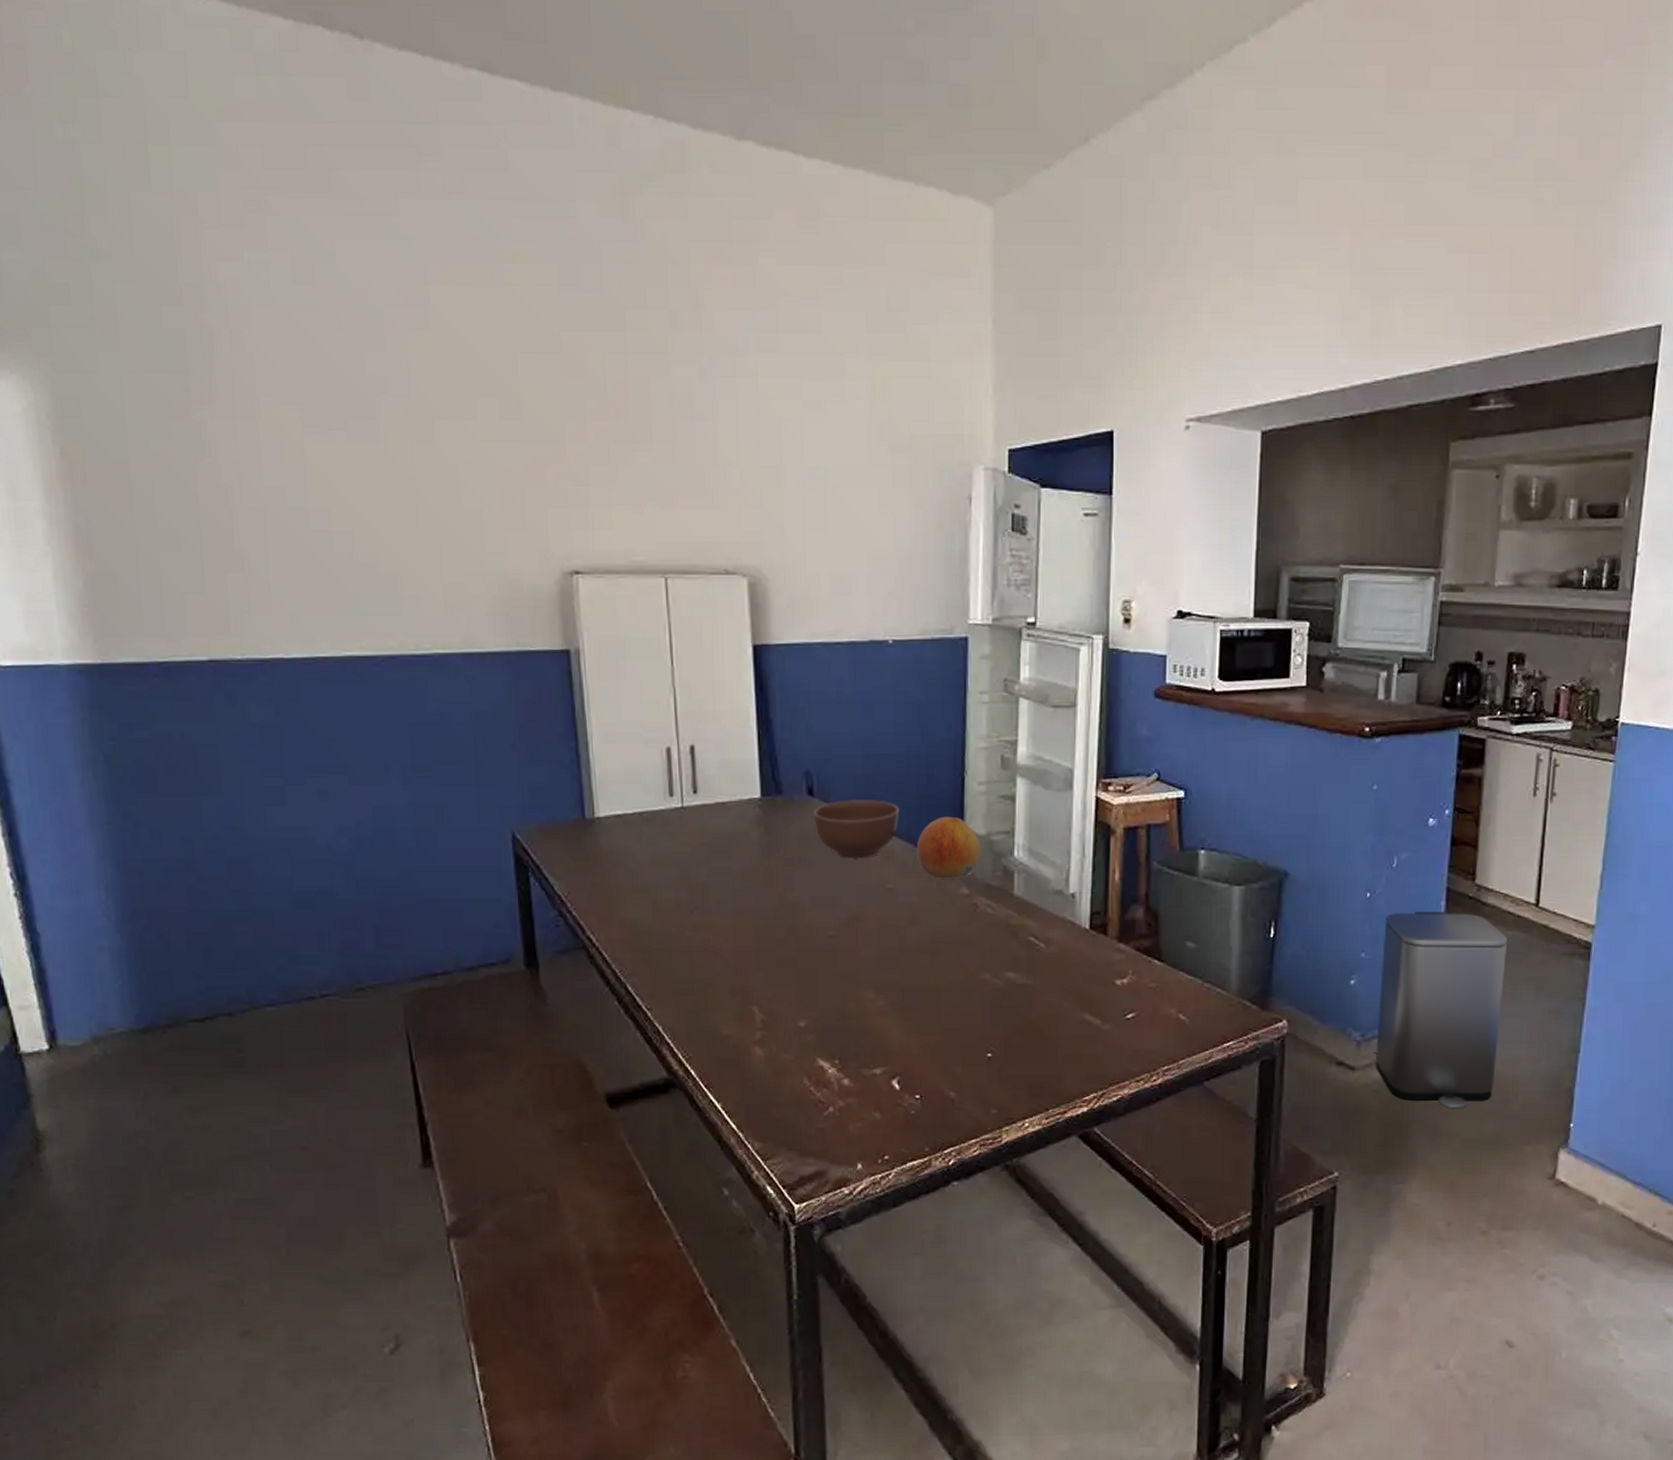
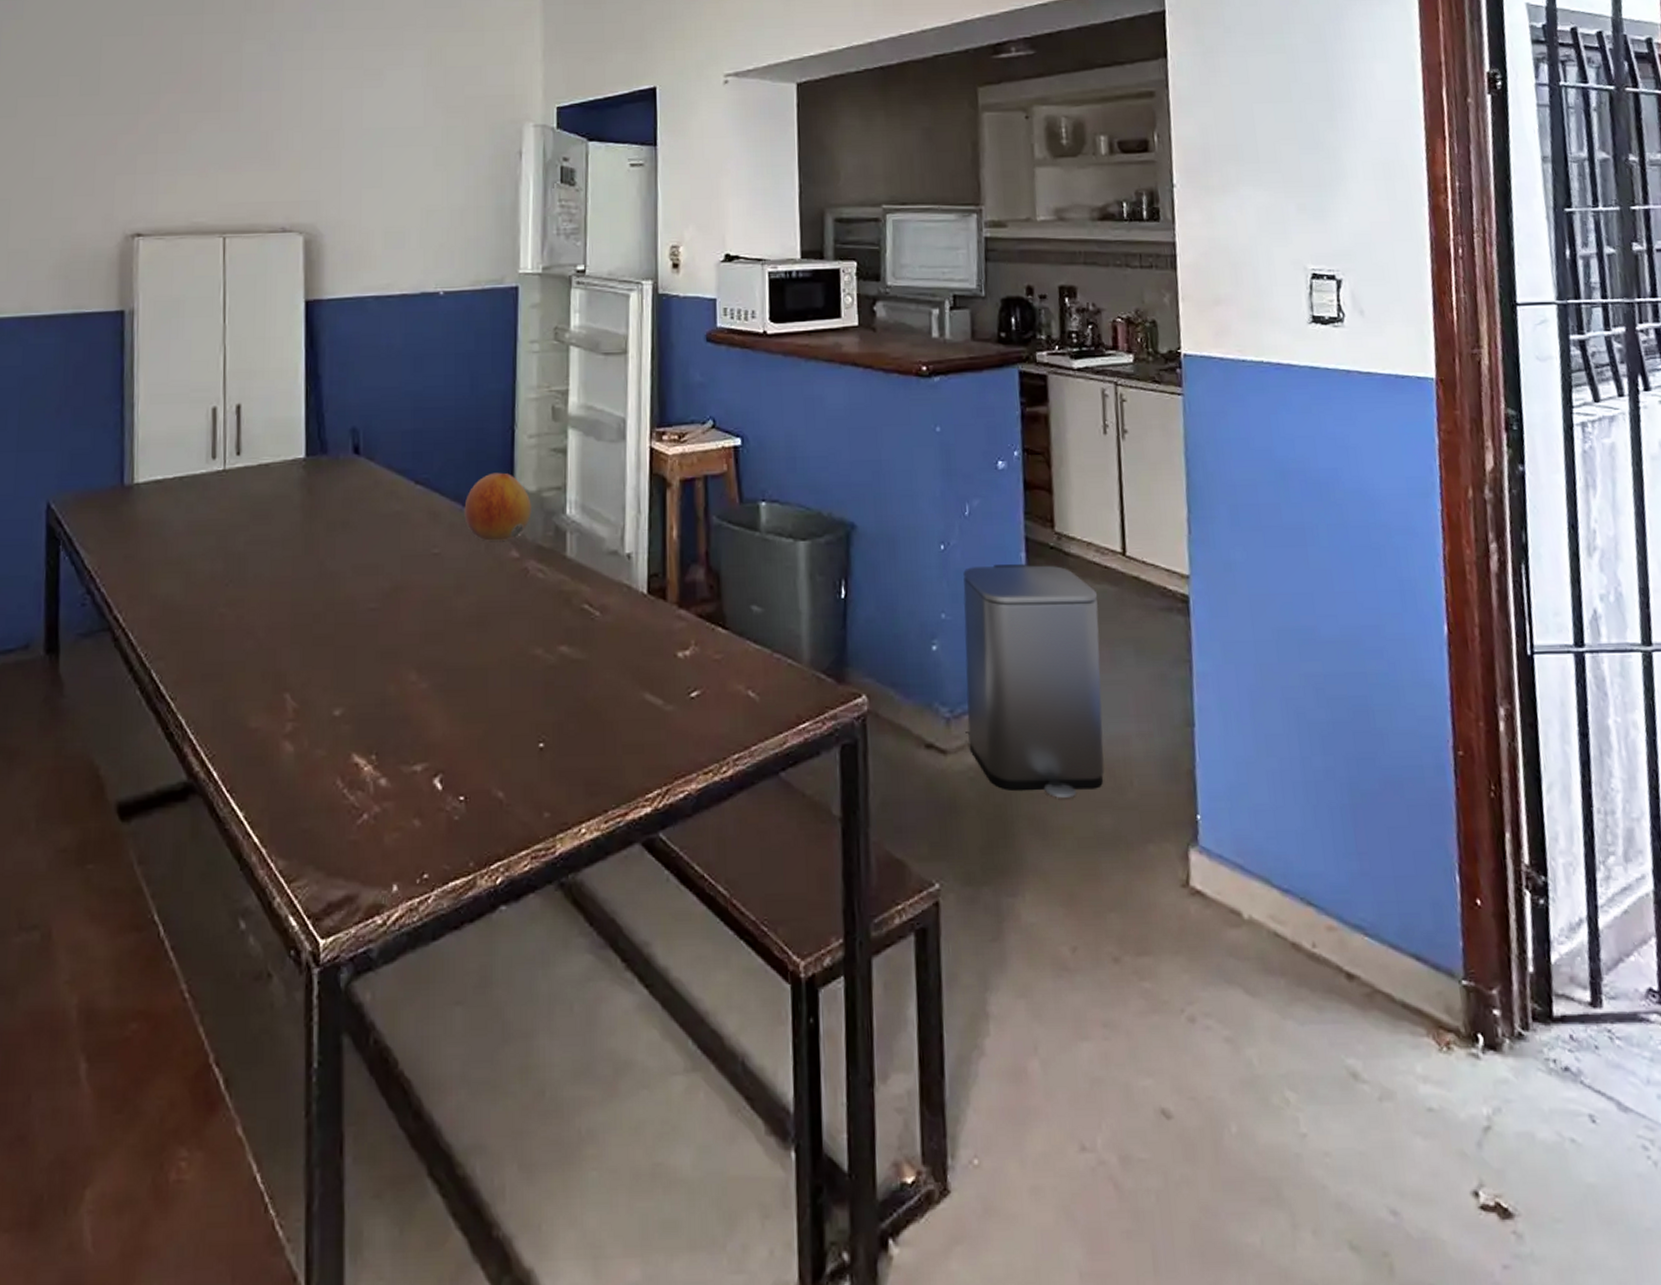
bowl: present [813,799,900,857] -> none [358,456,448,520]

